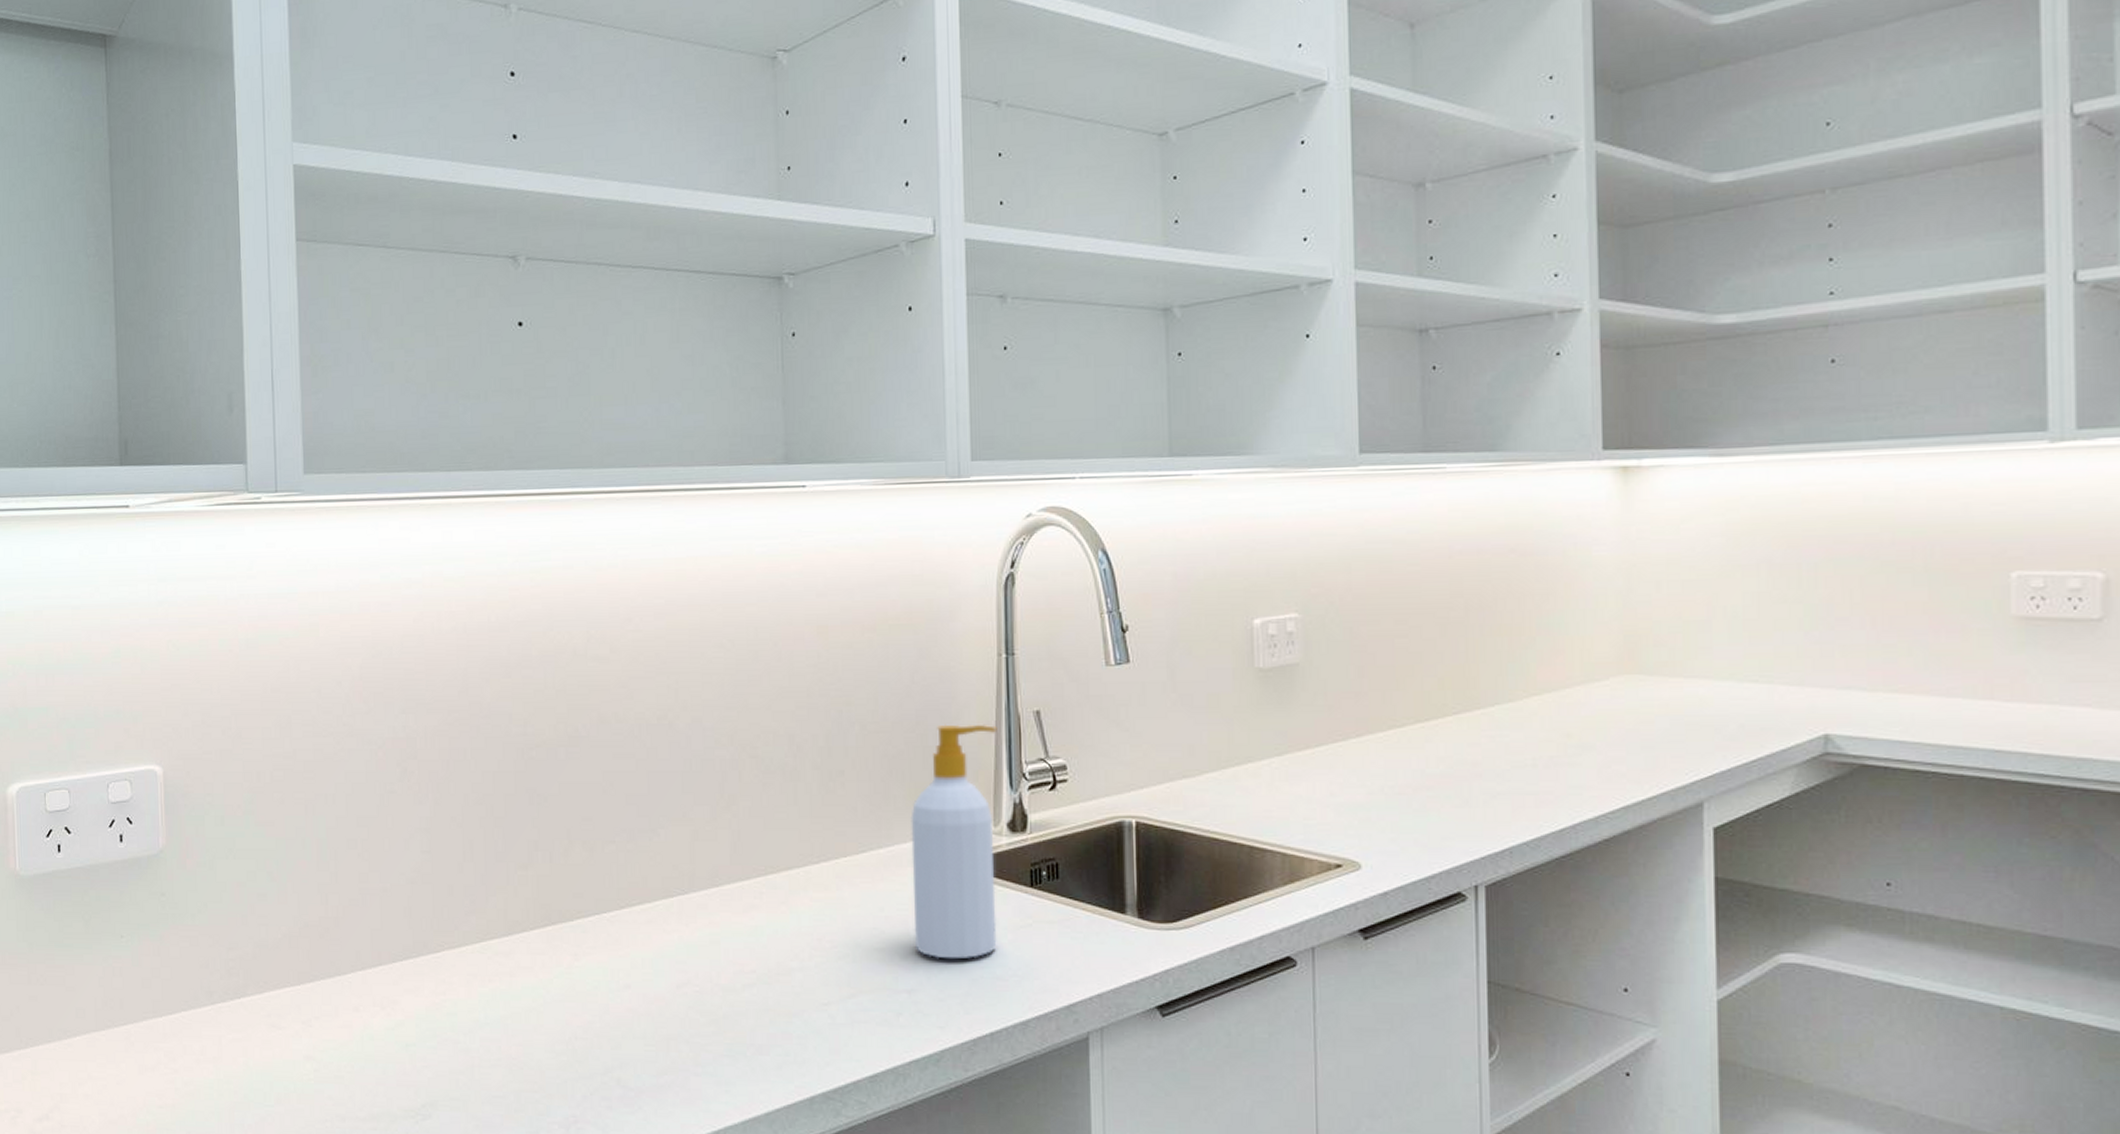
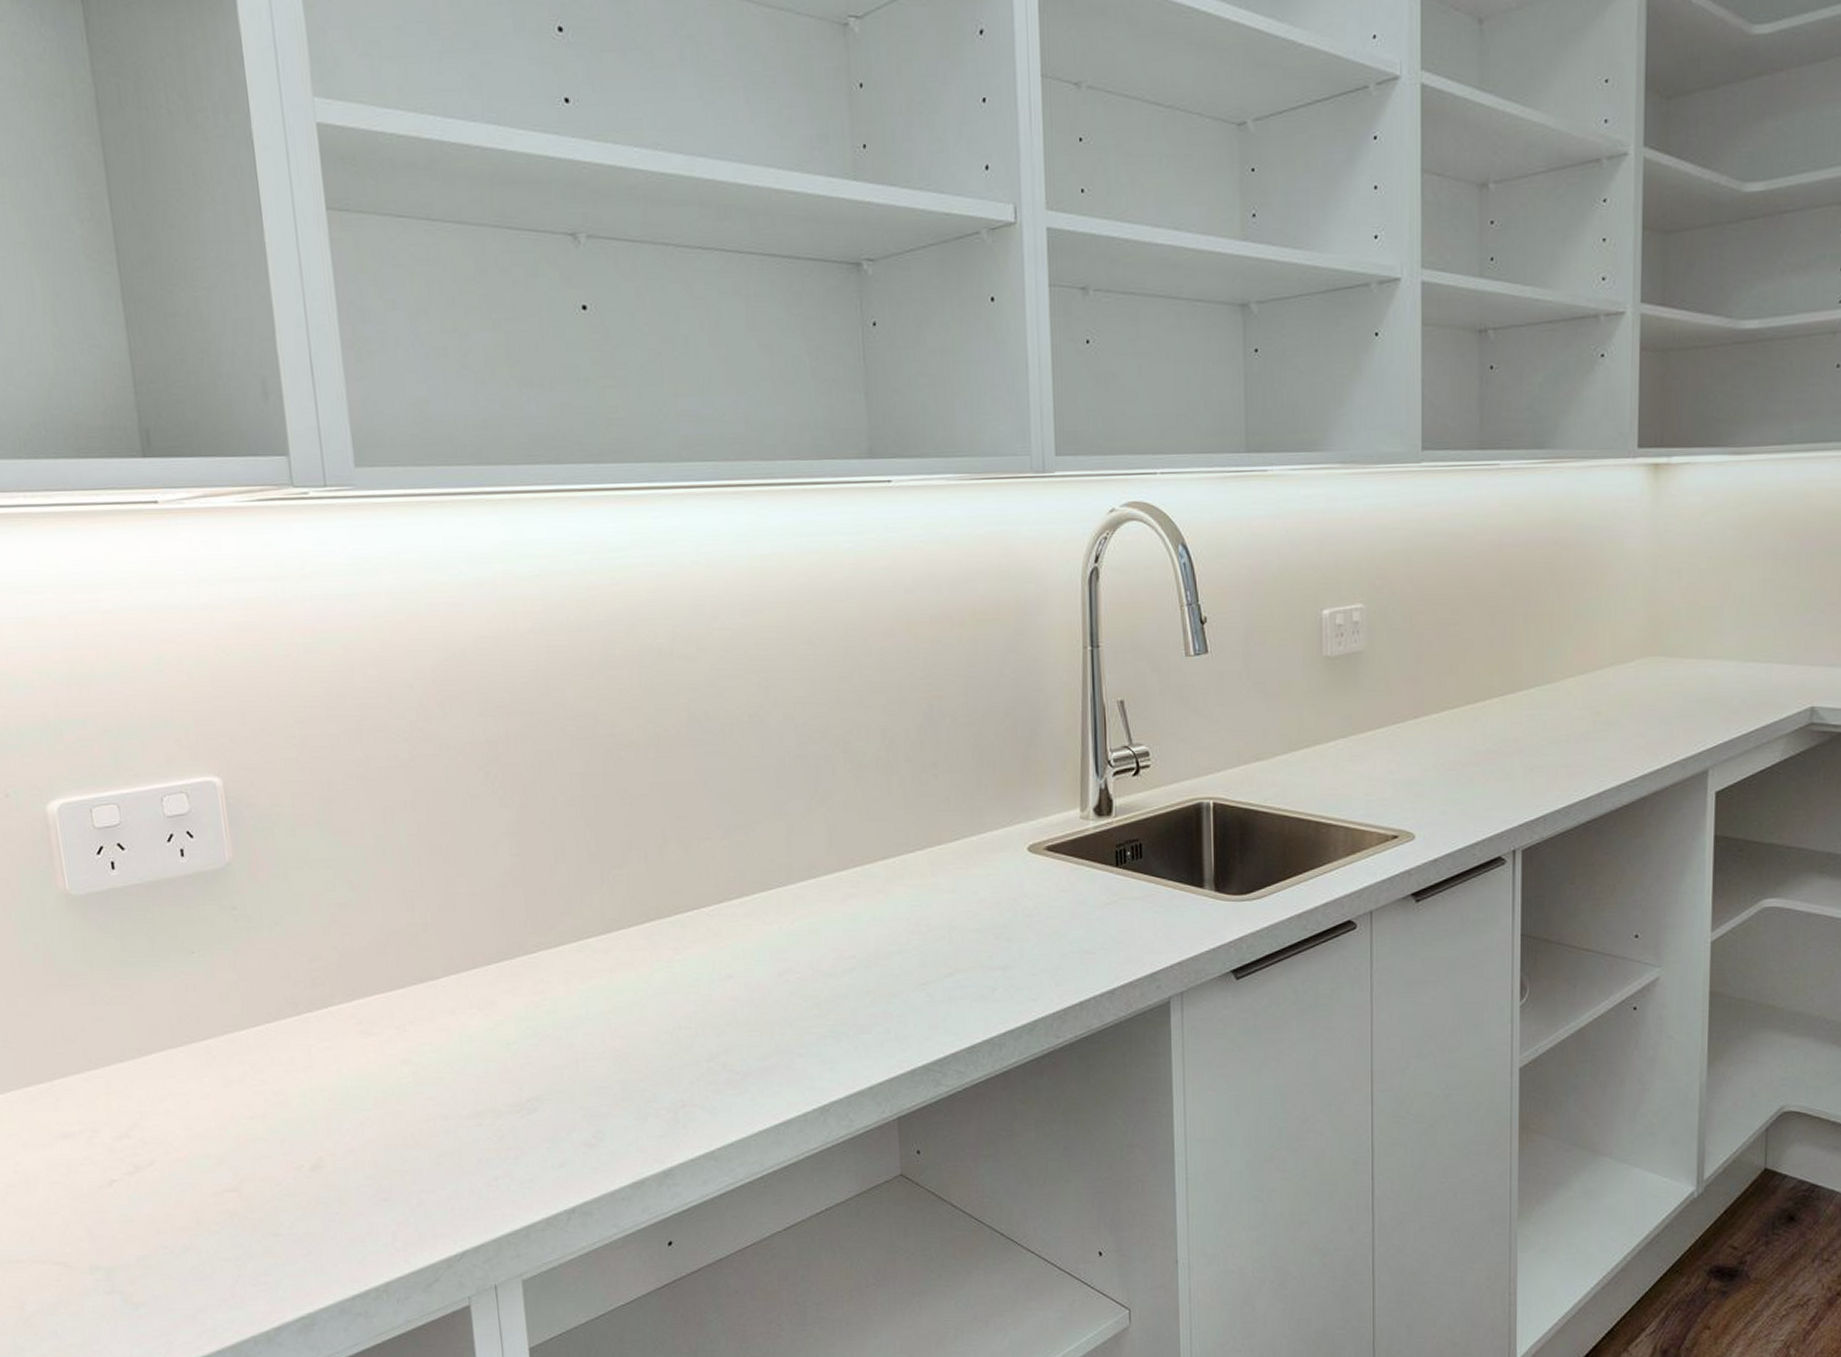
soap bottle: present [910,724,997,960] -> none [1002,714,1085,937]

